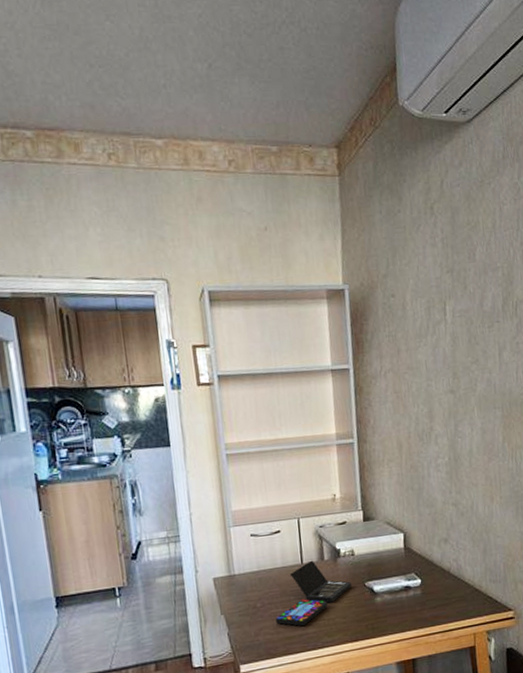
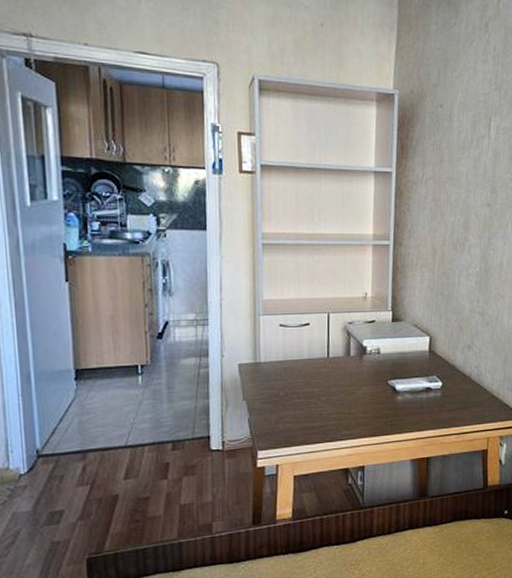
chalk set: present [276,560,351,627] -> none [297,355,374,418]

